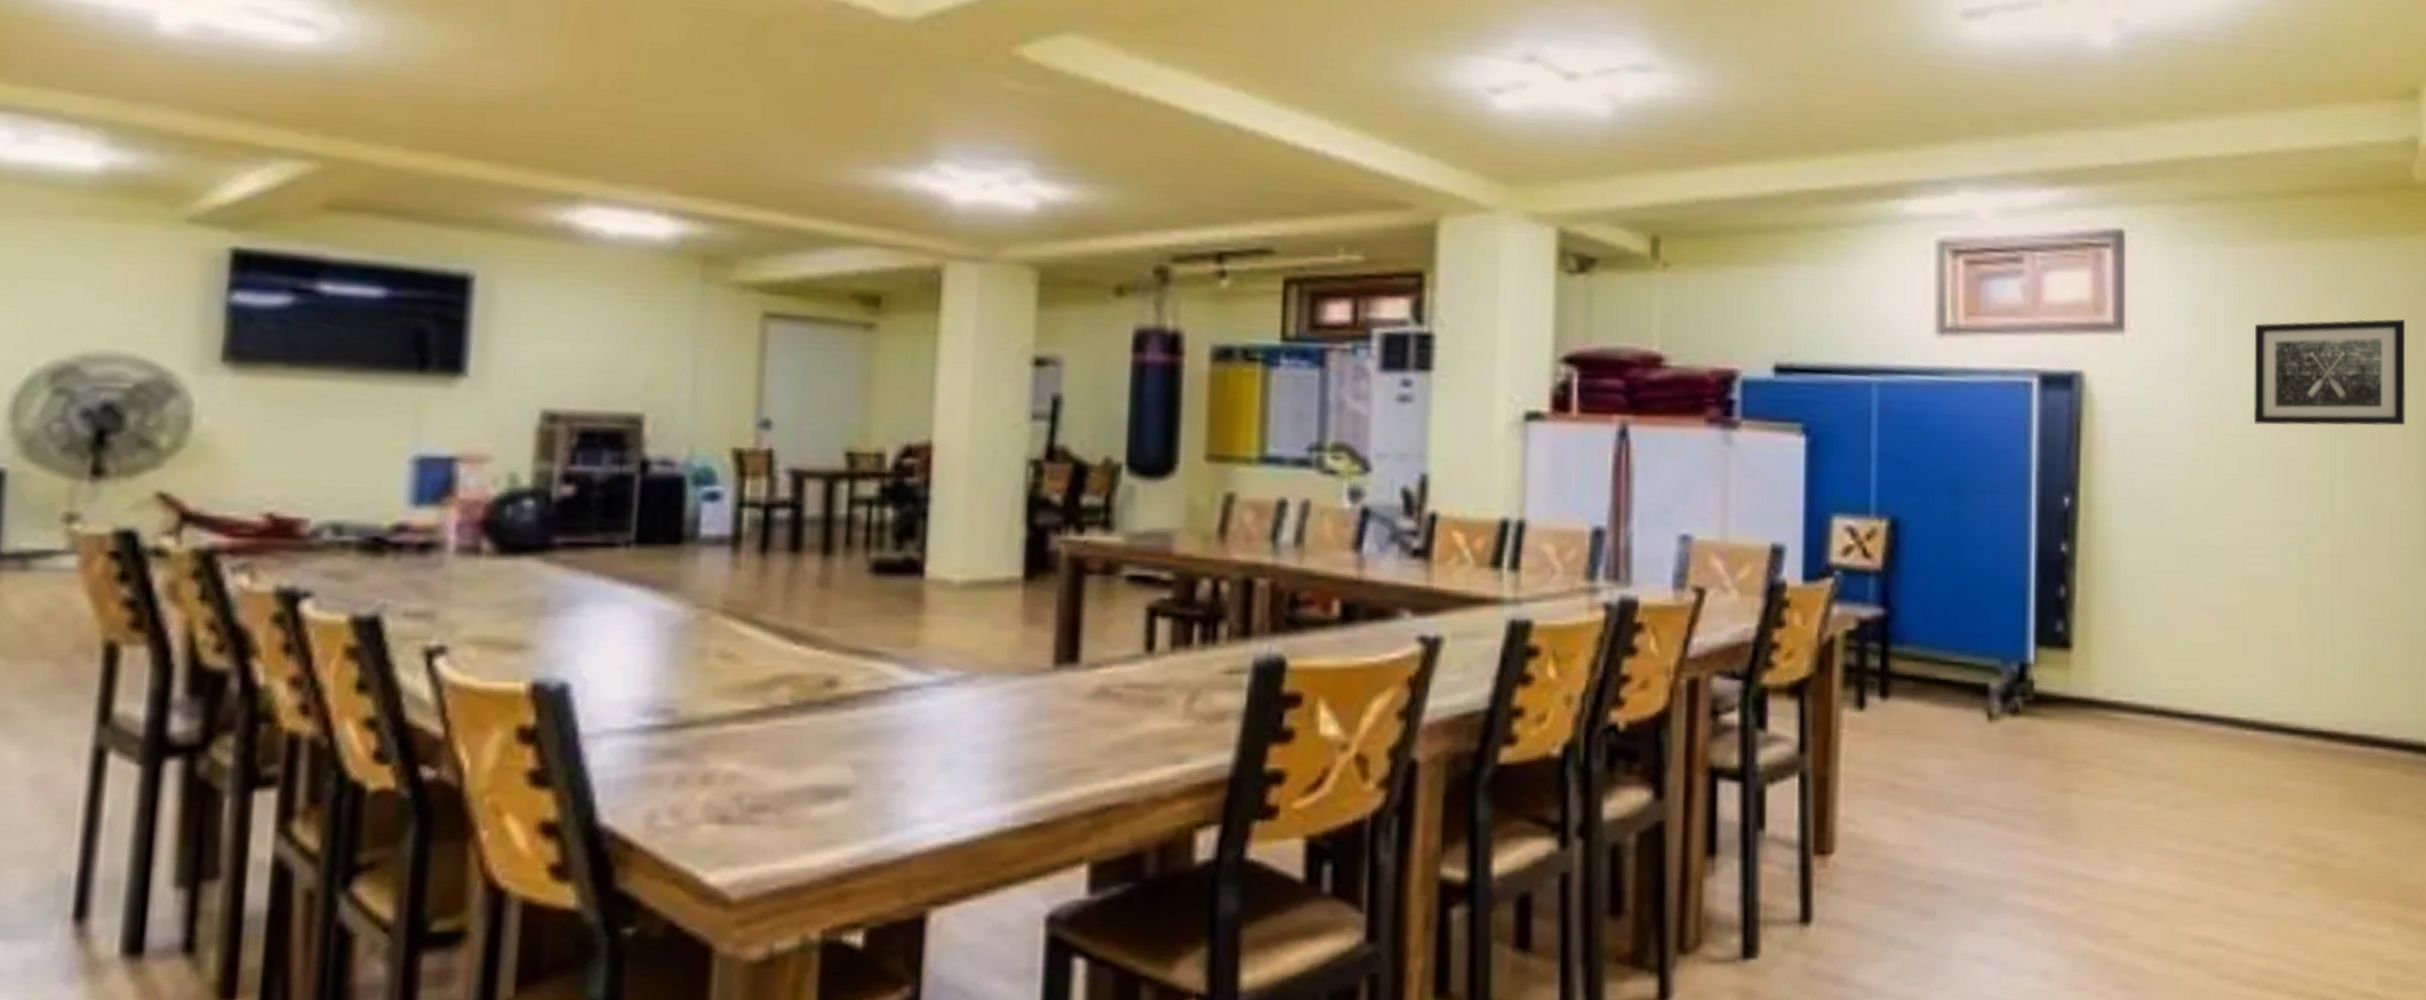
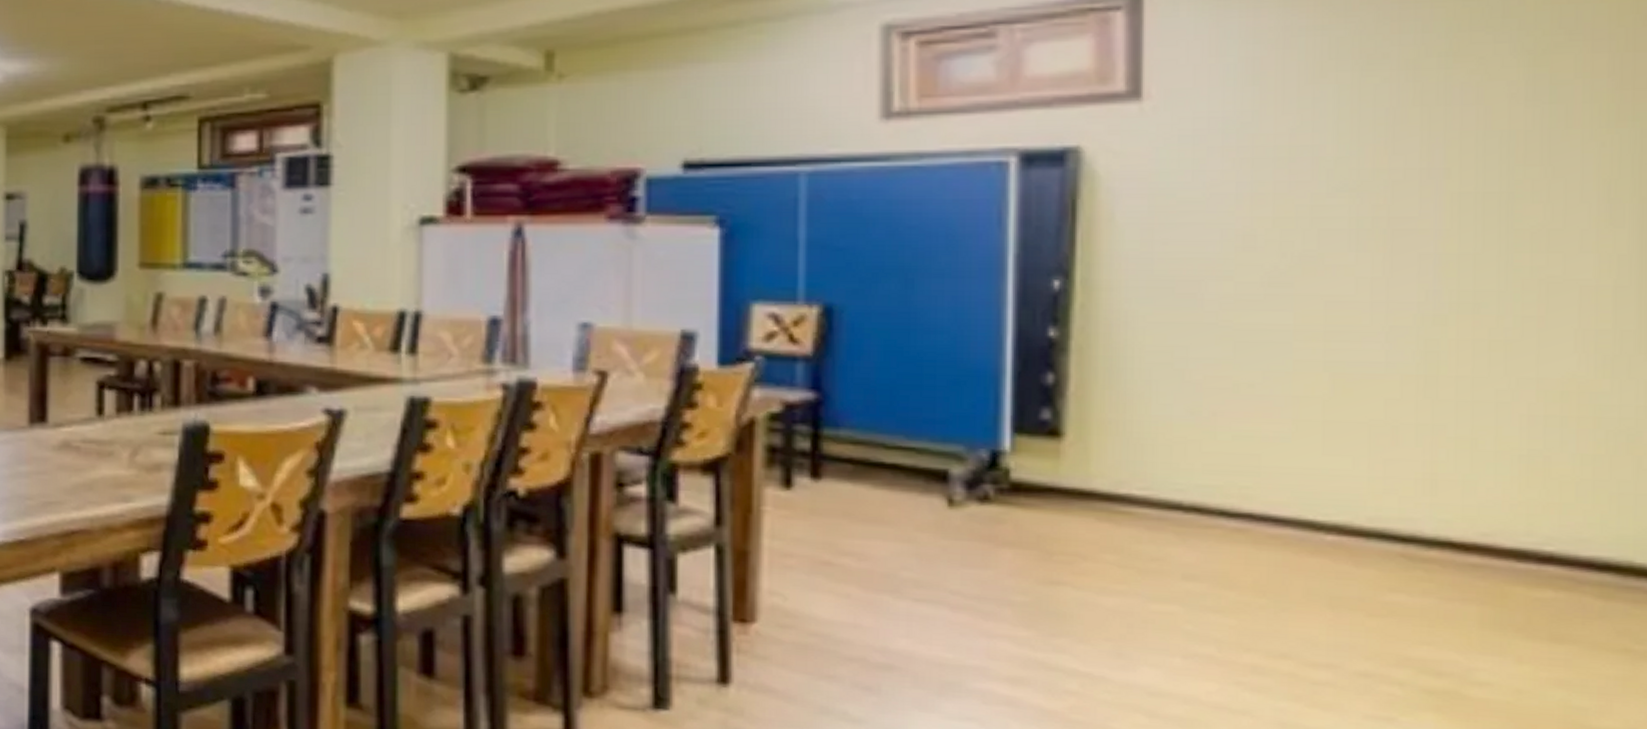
wall art: present [2253,319,2406,426] -> none [1343,55,1616,192]

